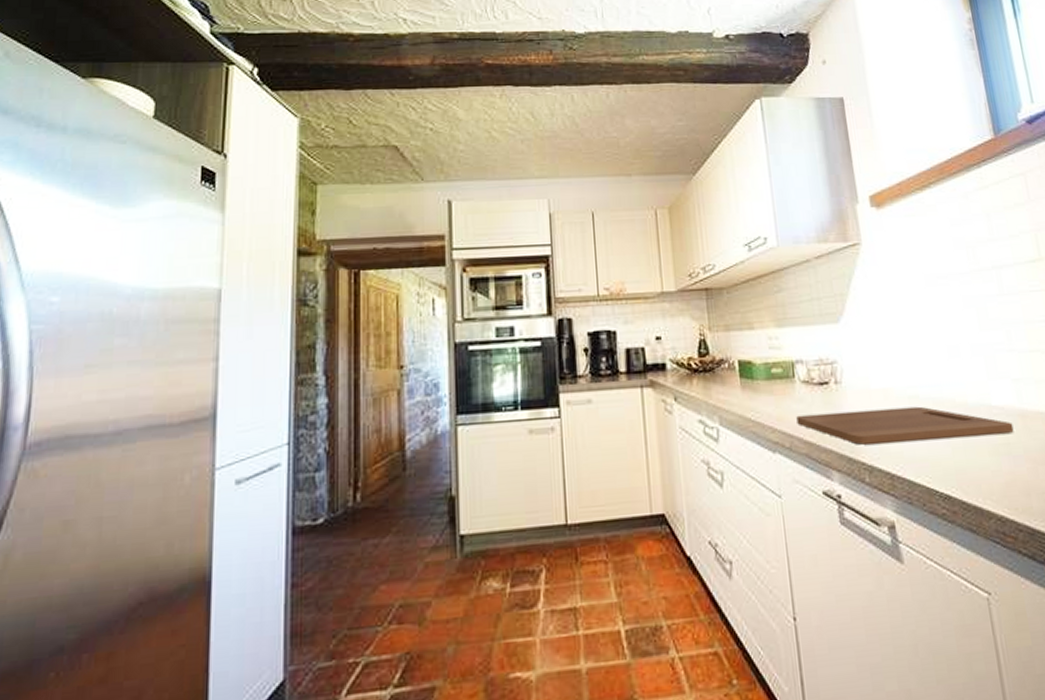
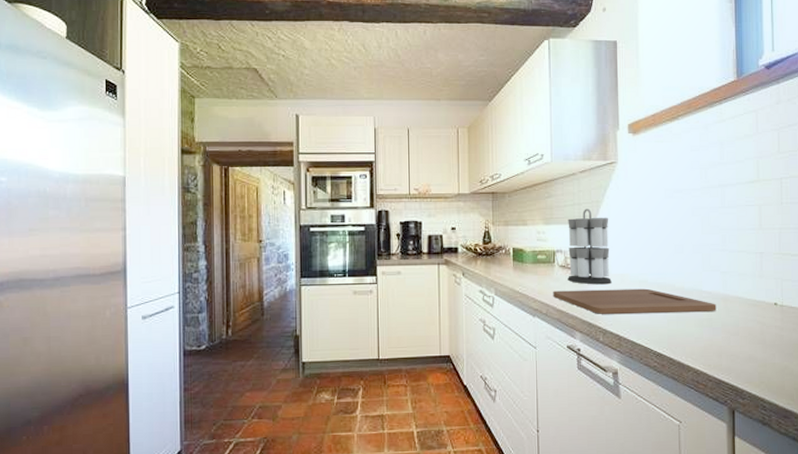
spice rack: none [806,304,872,405] -> present [568,209,612,285]

